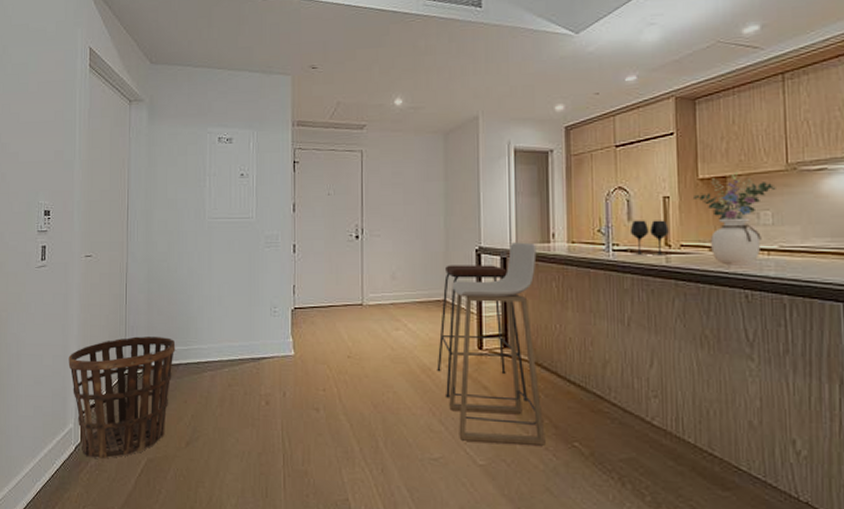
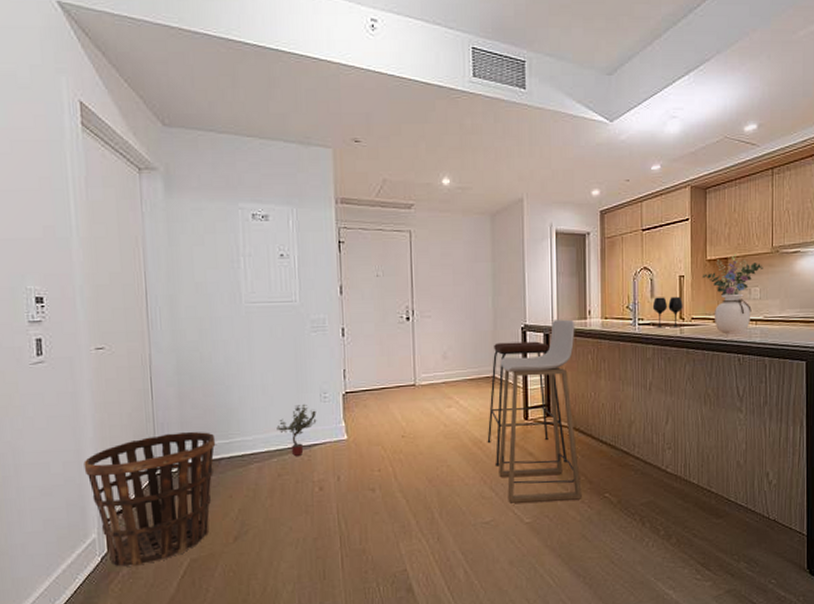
potted tree: none [229,316,266,369] -> present [276,403,317,457]

